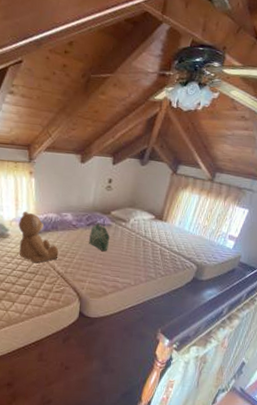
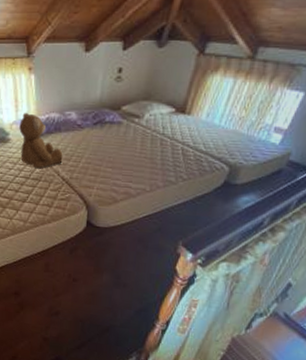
tote bag: present [89,217,110,252] -> none [96,113,121,154]

